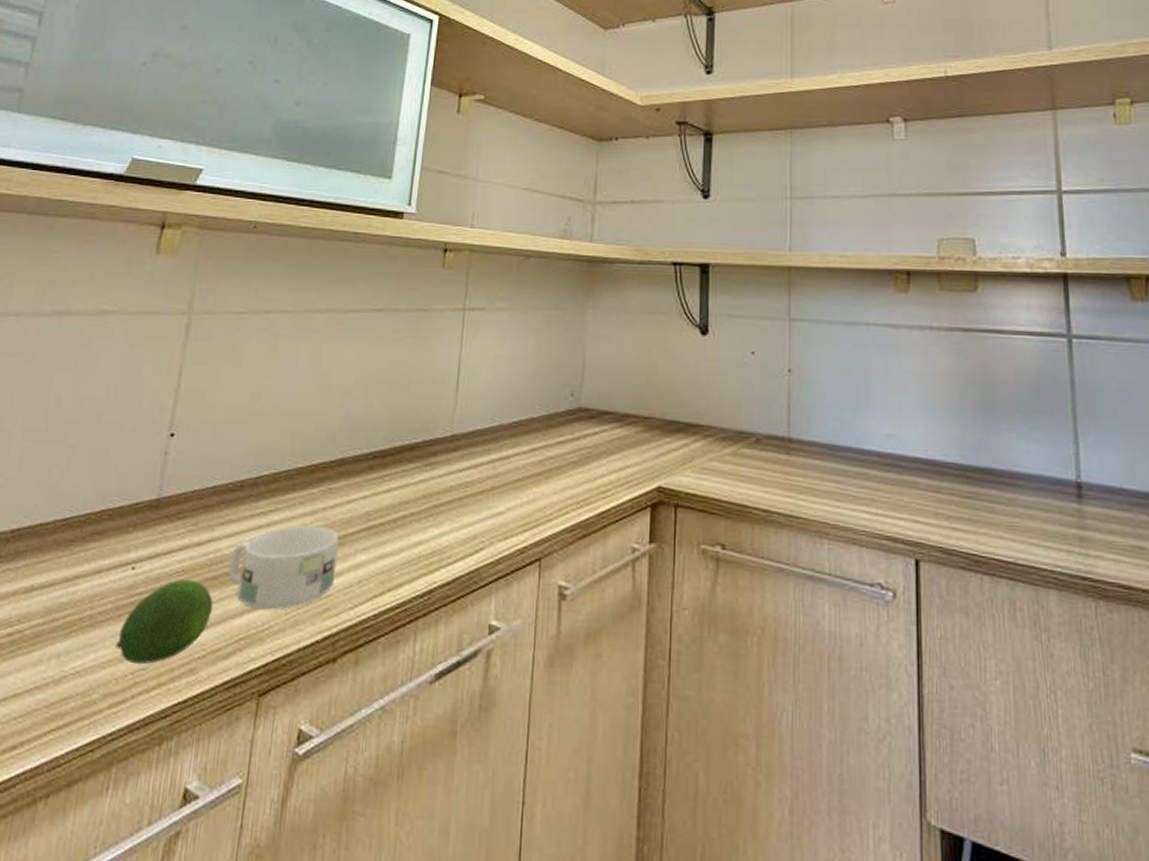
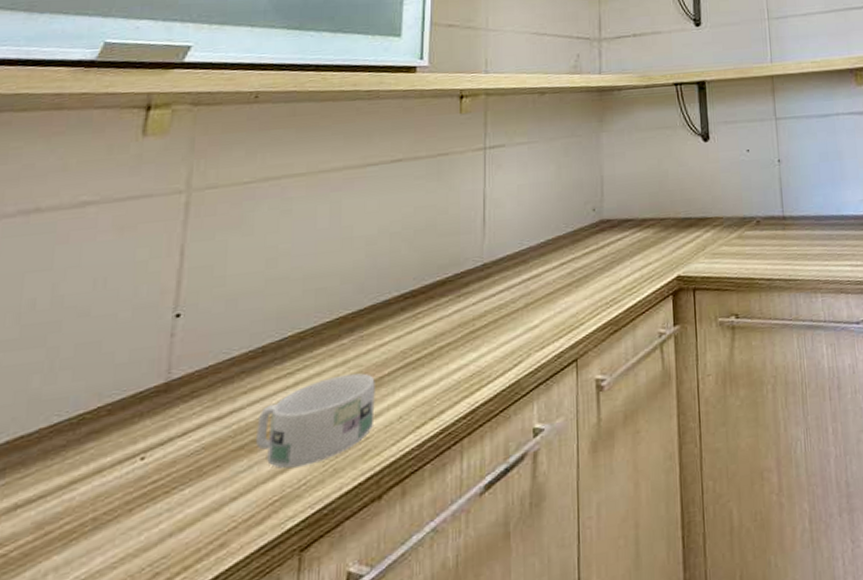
fruit: present [115,579,213,665] -> none [128,455,240,556]

